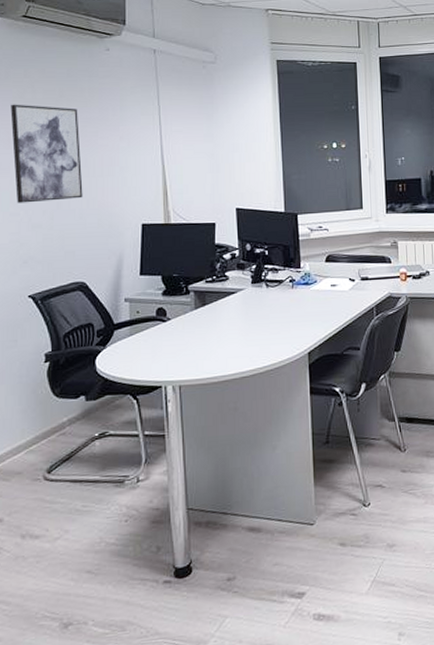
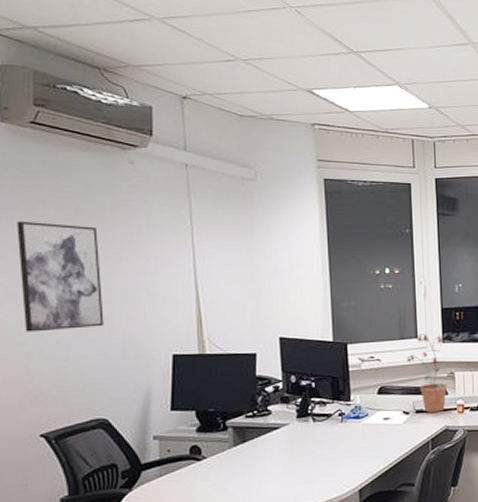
potted plant: none [352,205,393,280] -> present [407,334,450,412]

